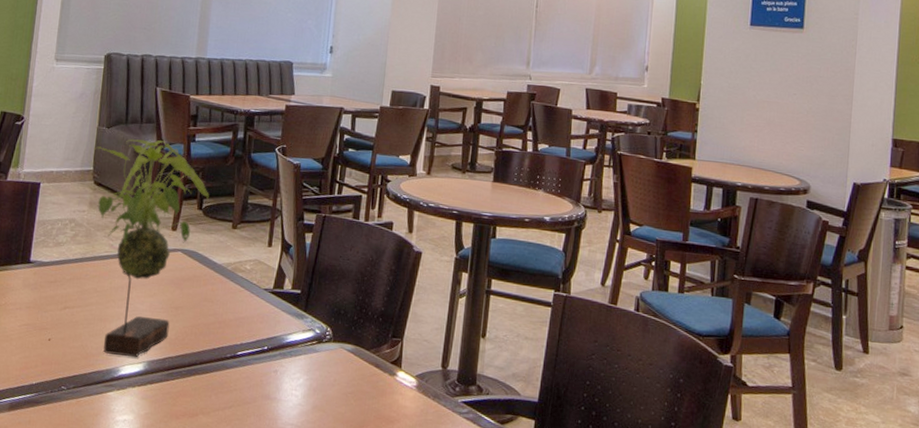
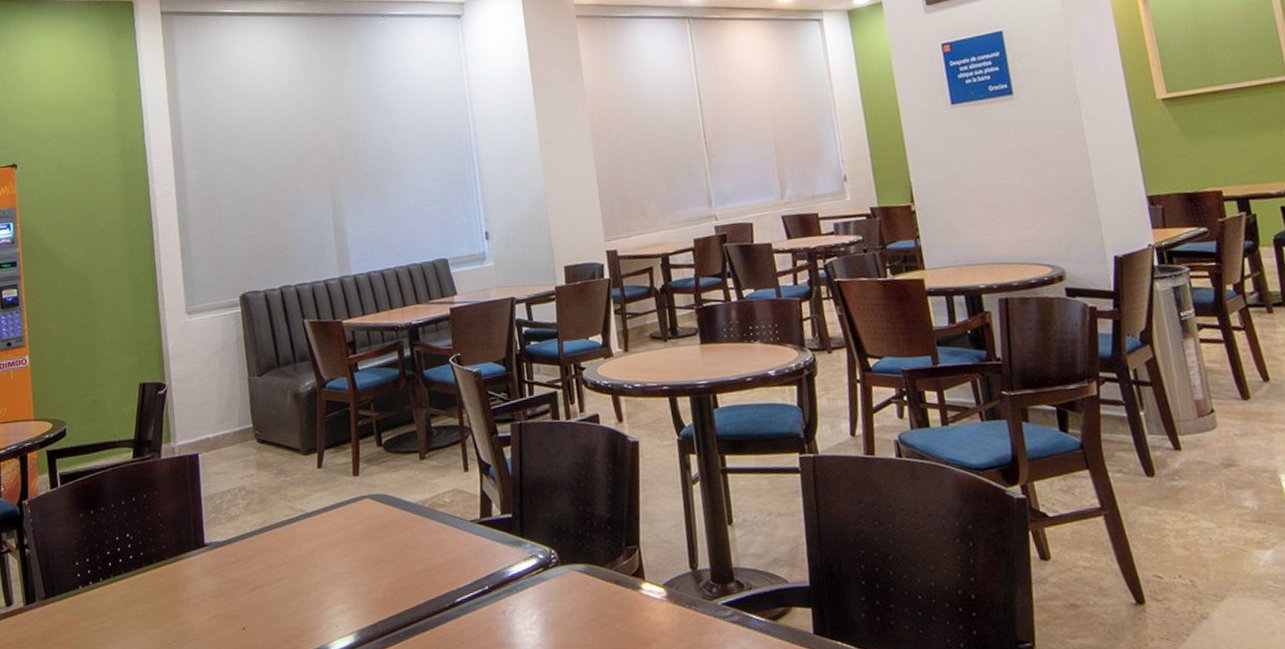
plant: present [93,139,209,358] -> none [249,377,387,633]

